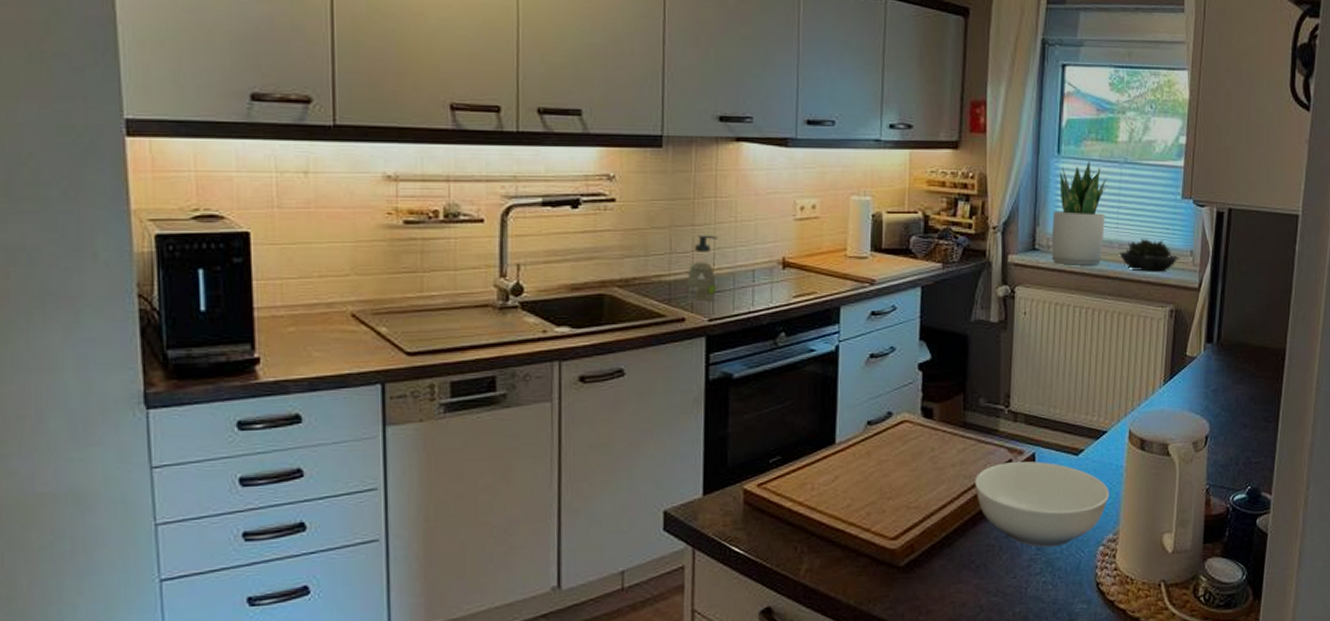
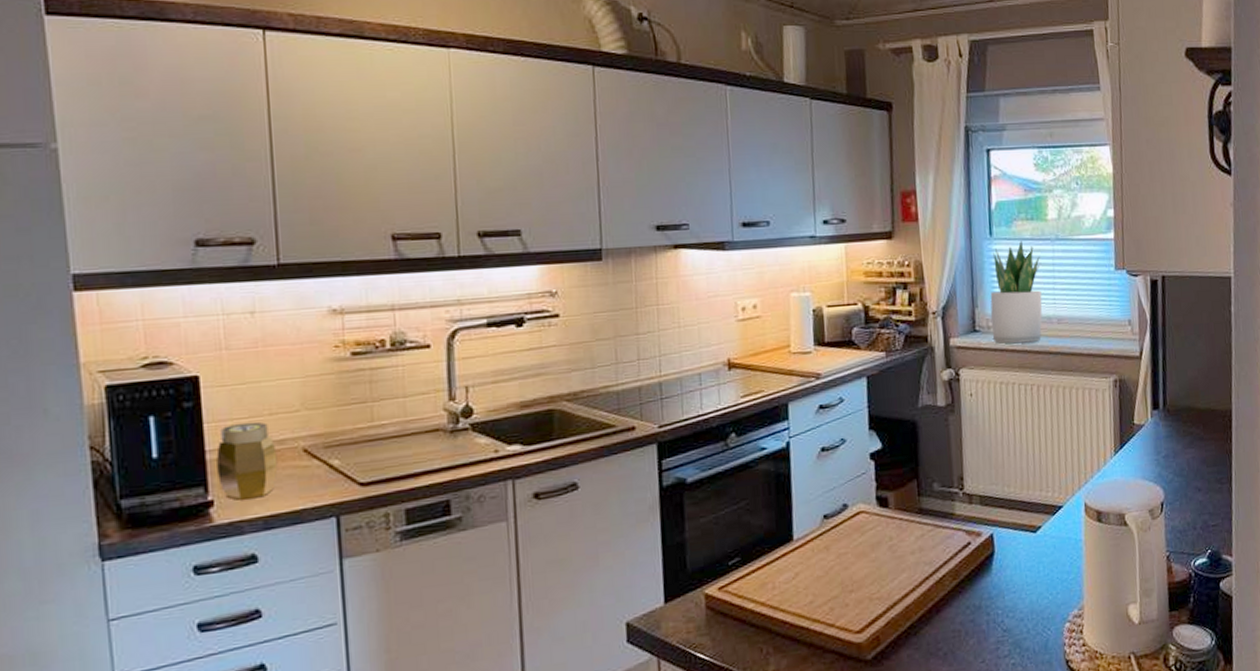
jar: none [264,283,326,361] -> present [216,421,278,502]
soap dispenser: present [684,235,718,303] -> none [632,342,665,410]
bowl: present [975,461,1110,548] -> none [935,542,1072,629]
succulent plant: present [1119,238,1178,271] -> none [1058,311,1117,344]

